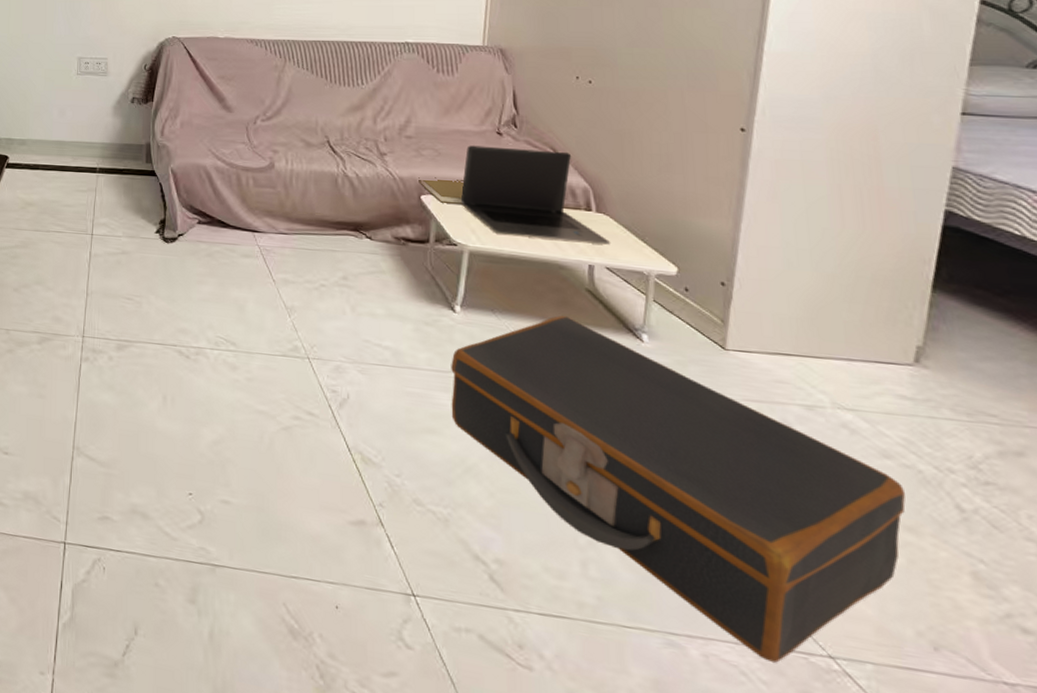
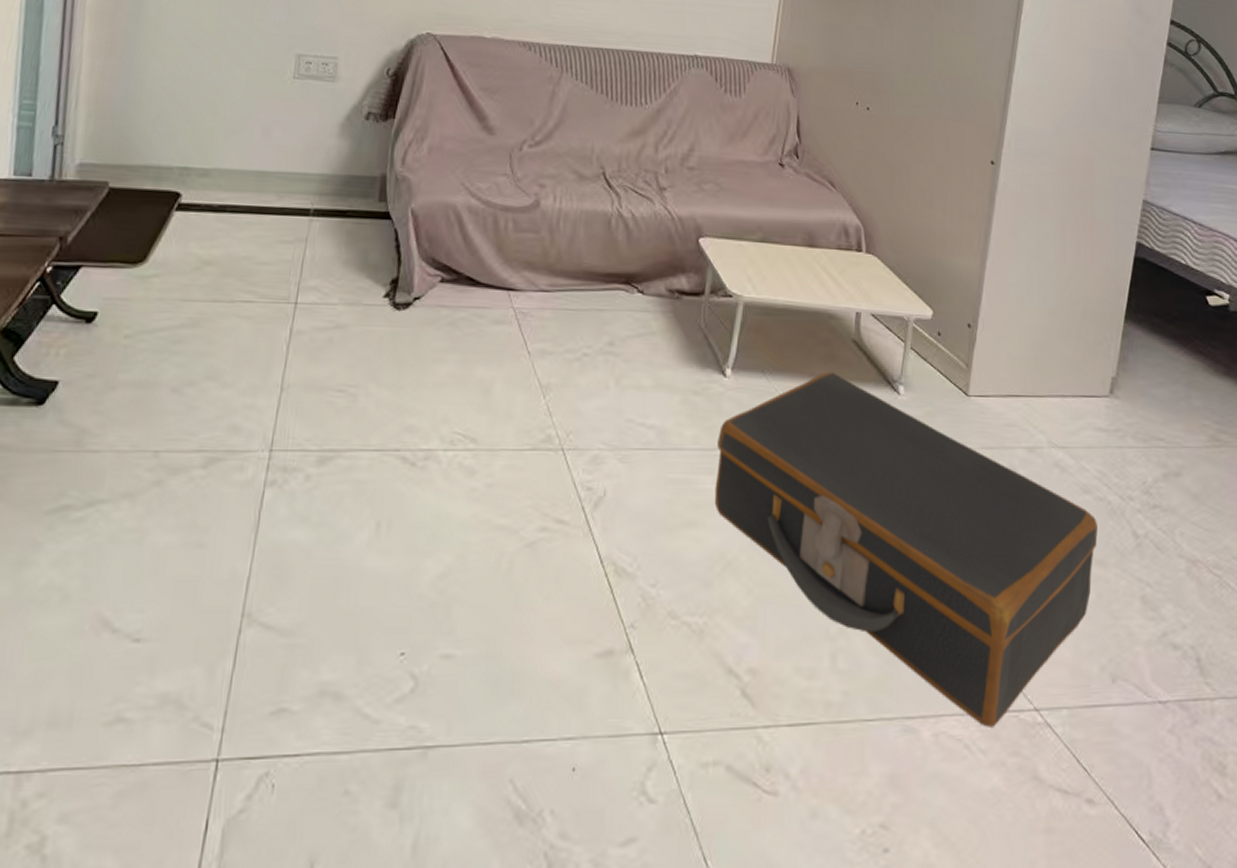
book: present [418,177,464,205] -> none [698,217,743,249]
laptop computer: present [460,145,611,245] -> none [739,178,878,289]

